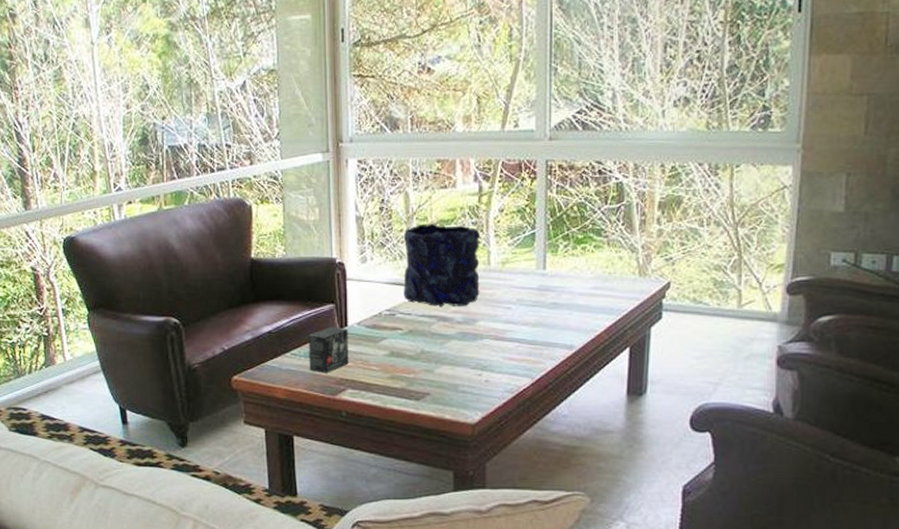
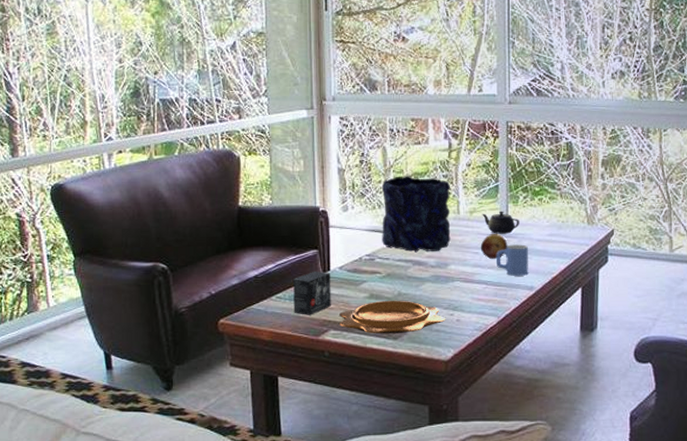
decorative bowl: none [357,358,474,395] -> present [339,300,446,334]
fruit: none [513,287,545,314] -> present [480,234,508,259]
teapot: none [516,261,559,287] -> present [482,211,519,234]
mug: none [532,298,568,334] -> present [497,244,528,276]

